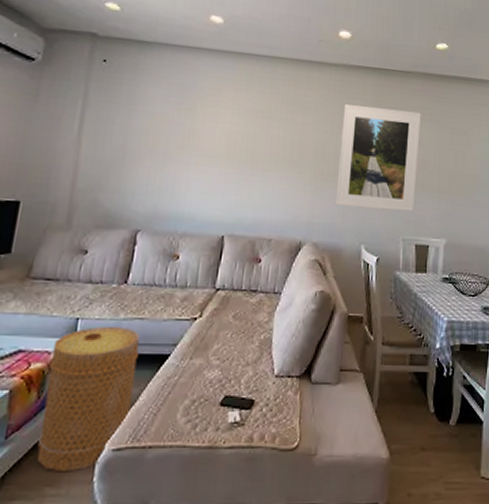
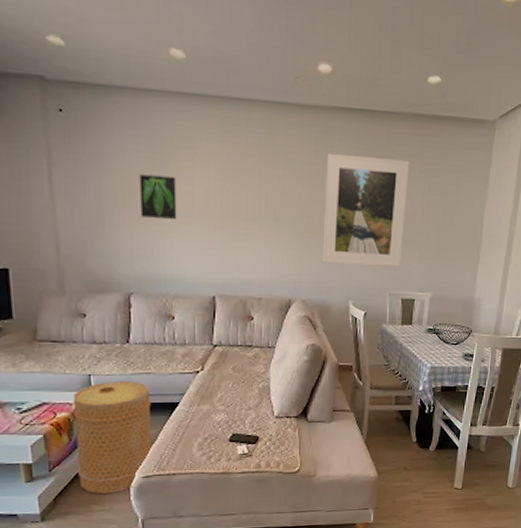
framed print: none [161,117,201,160] -> present [139,174,177,220]

